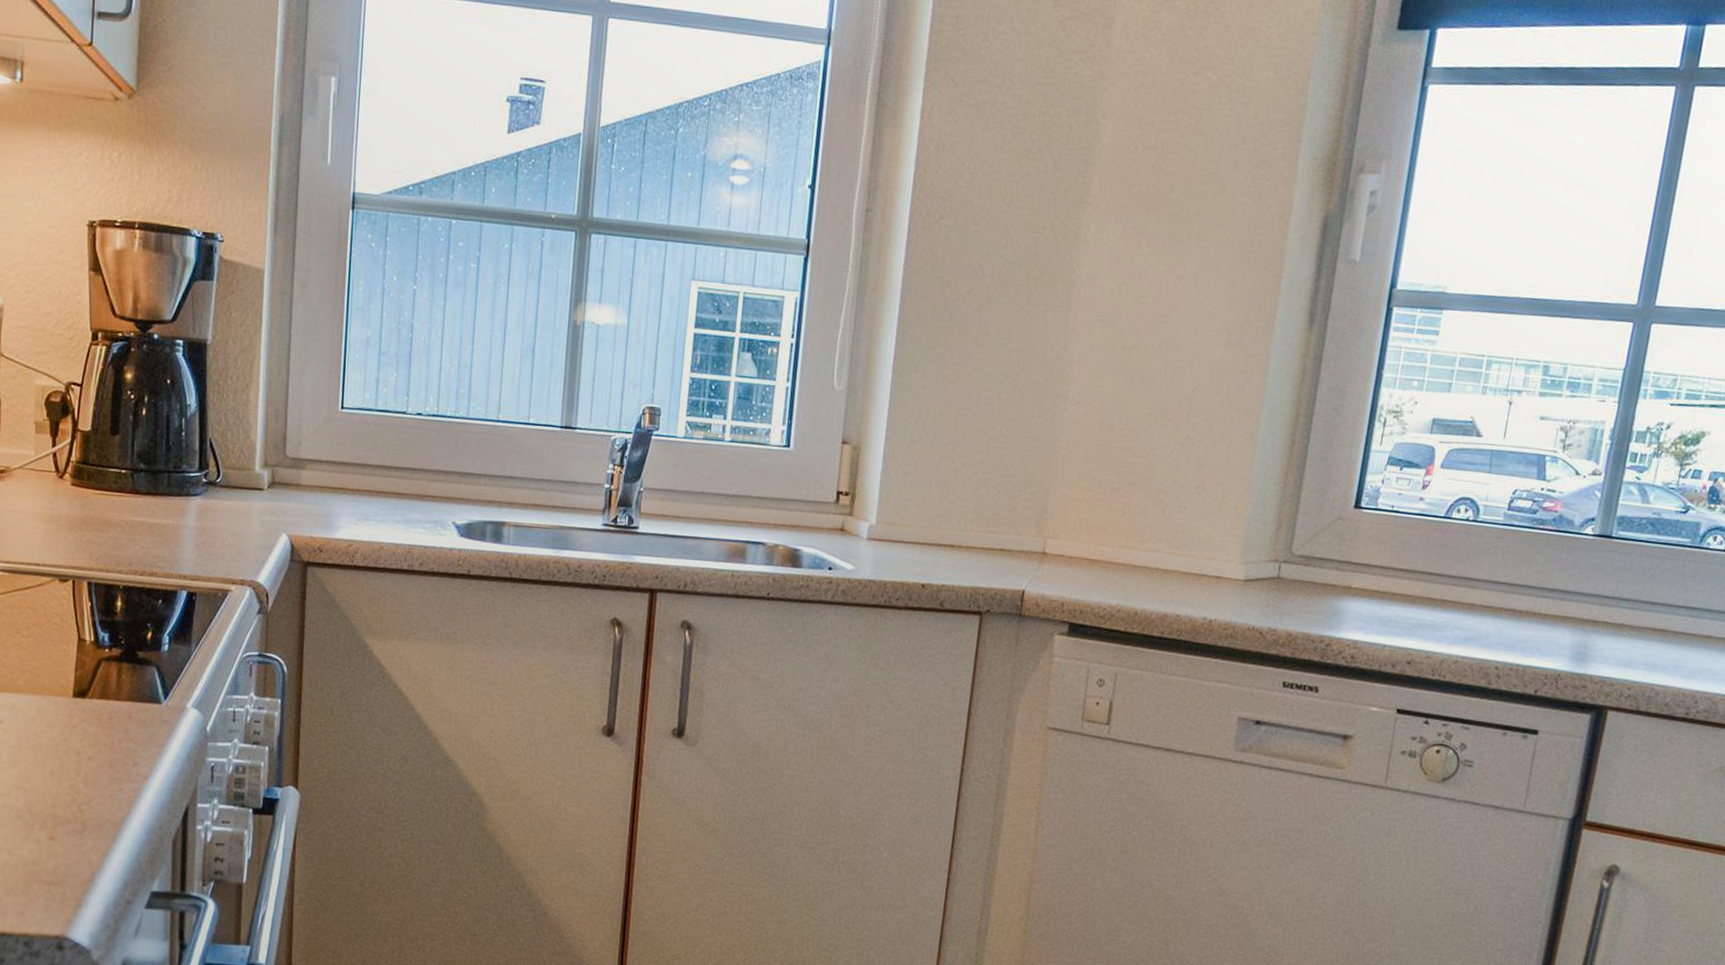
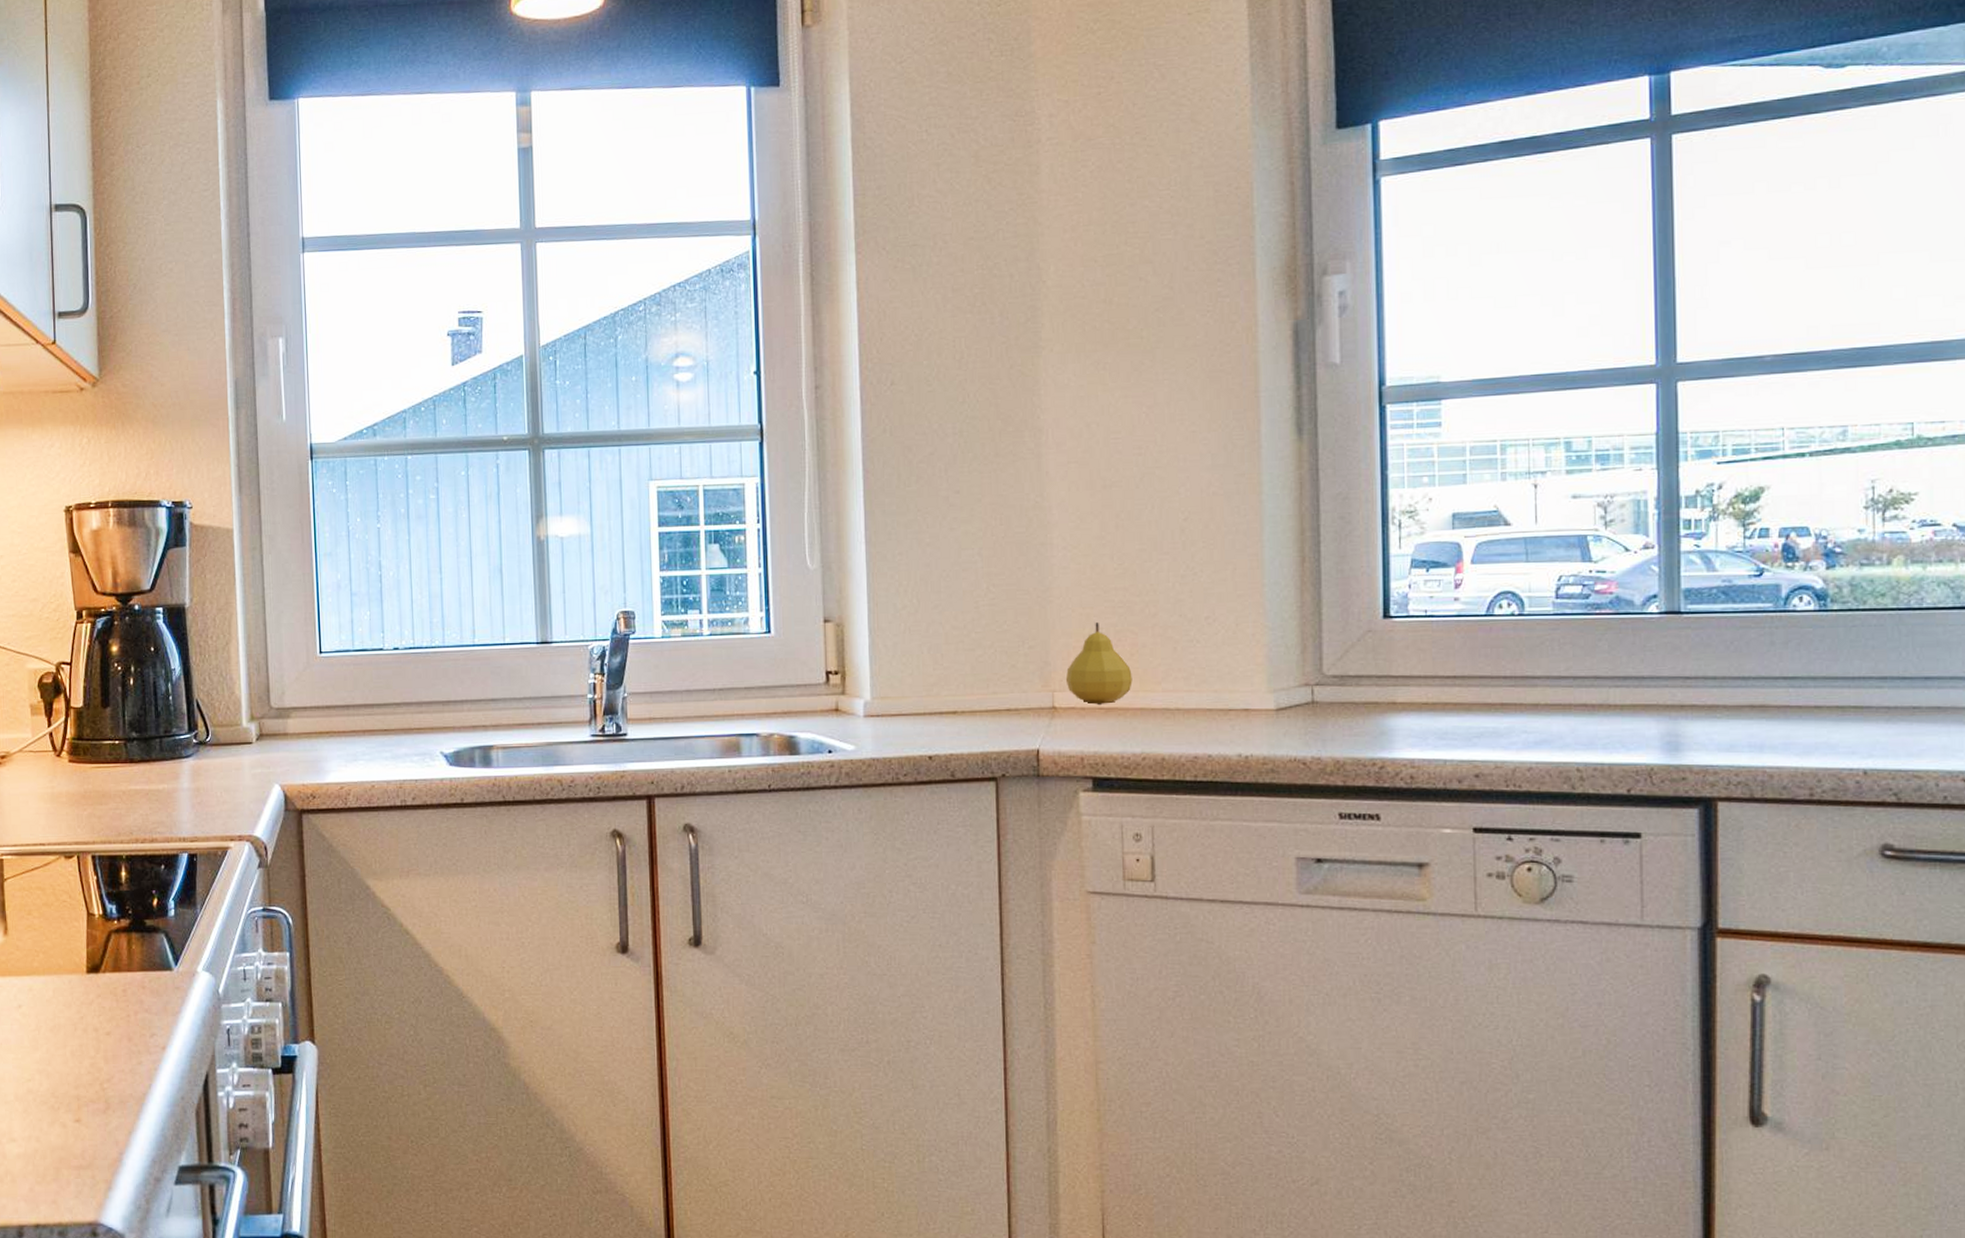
fruit: none [1060,478,1121,557] -> present [1066,623,1132,706]

